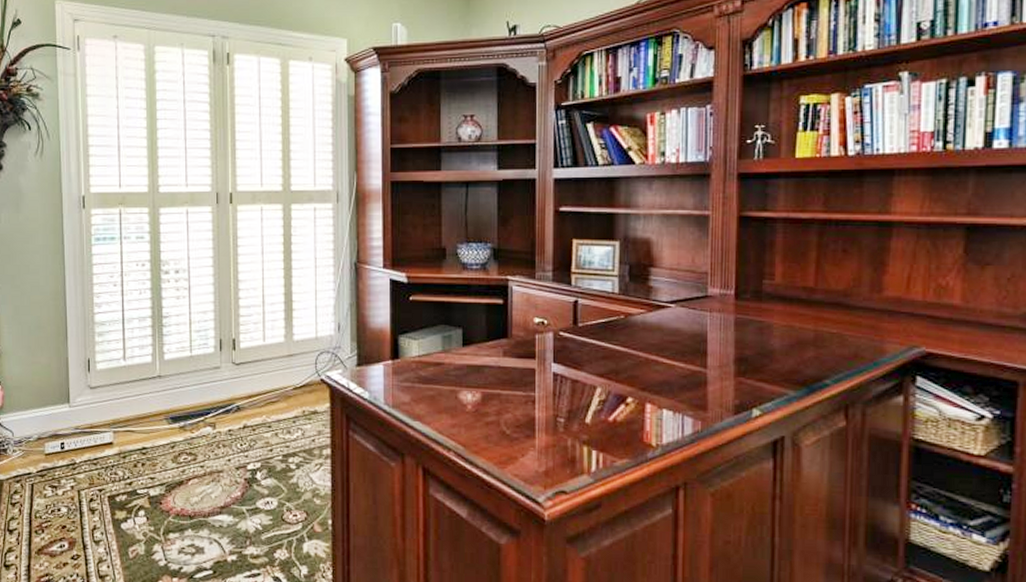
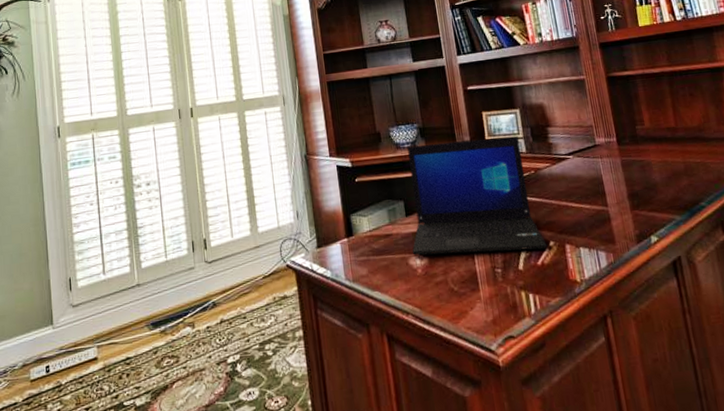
laptop: none [464,268,624,405] -> present [407,136,548,255]

